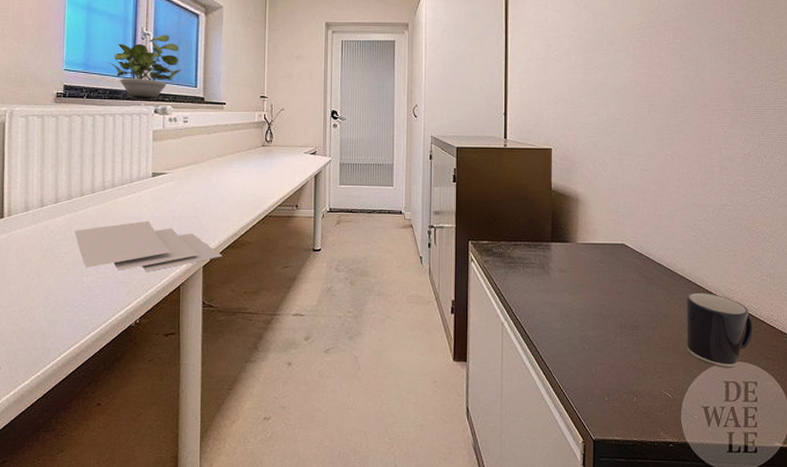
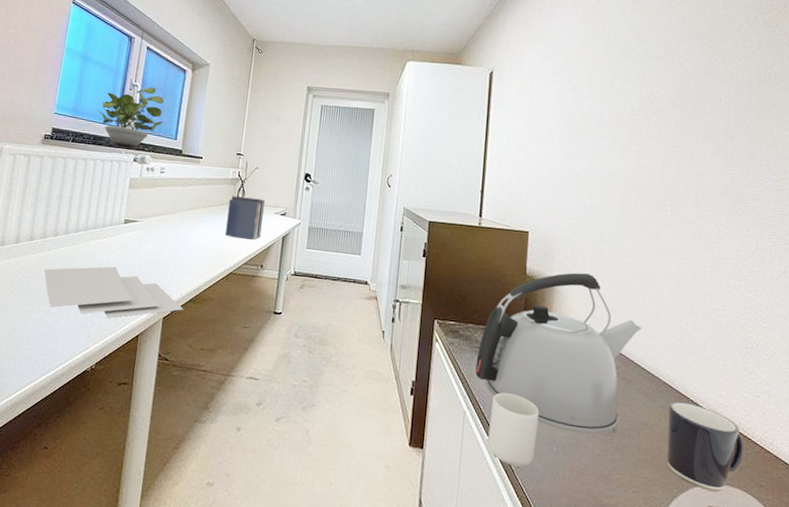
books: none [257,139,294,181] -> present [225,196,266,240]
kettle: none [510,183,660,330] -> present [475,272,642,435]
cup: none [526,302,571,368] -> present [488,392,540,468]

